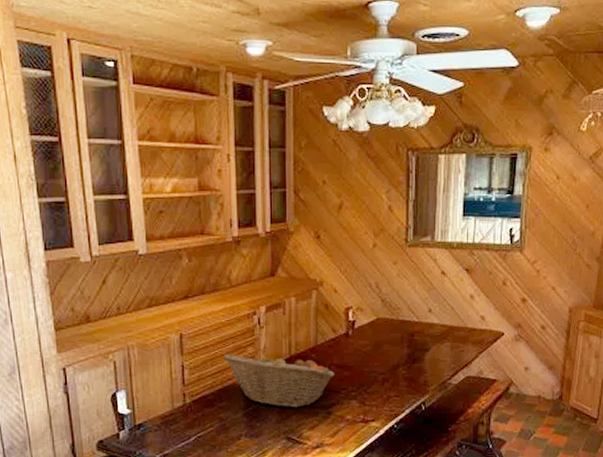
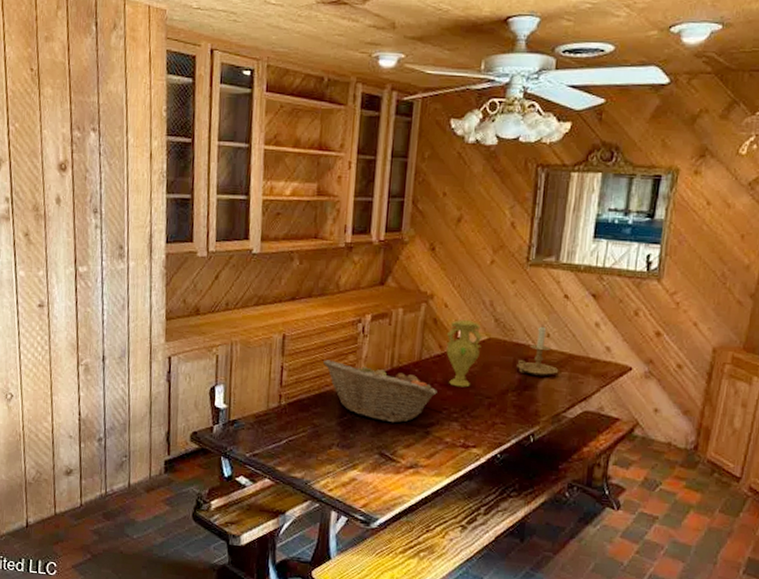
vase: none [338,303,372,367] -> present [446,320,483,387]
candle holder: none [404,301,442,349] -> present [517,325,559,376]

